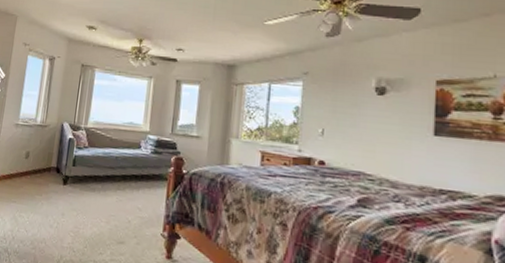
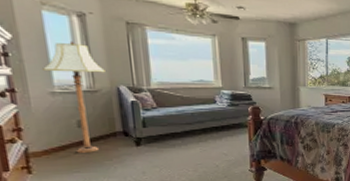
floor lamp: none [16,80,57,185] -> present [42,41,105,153]

